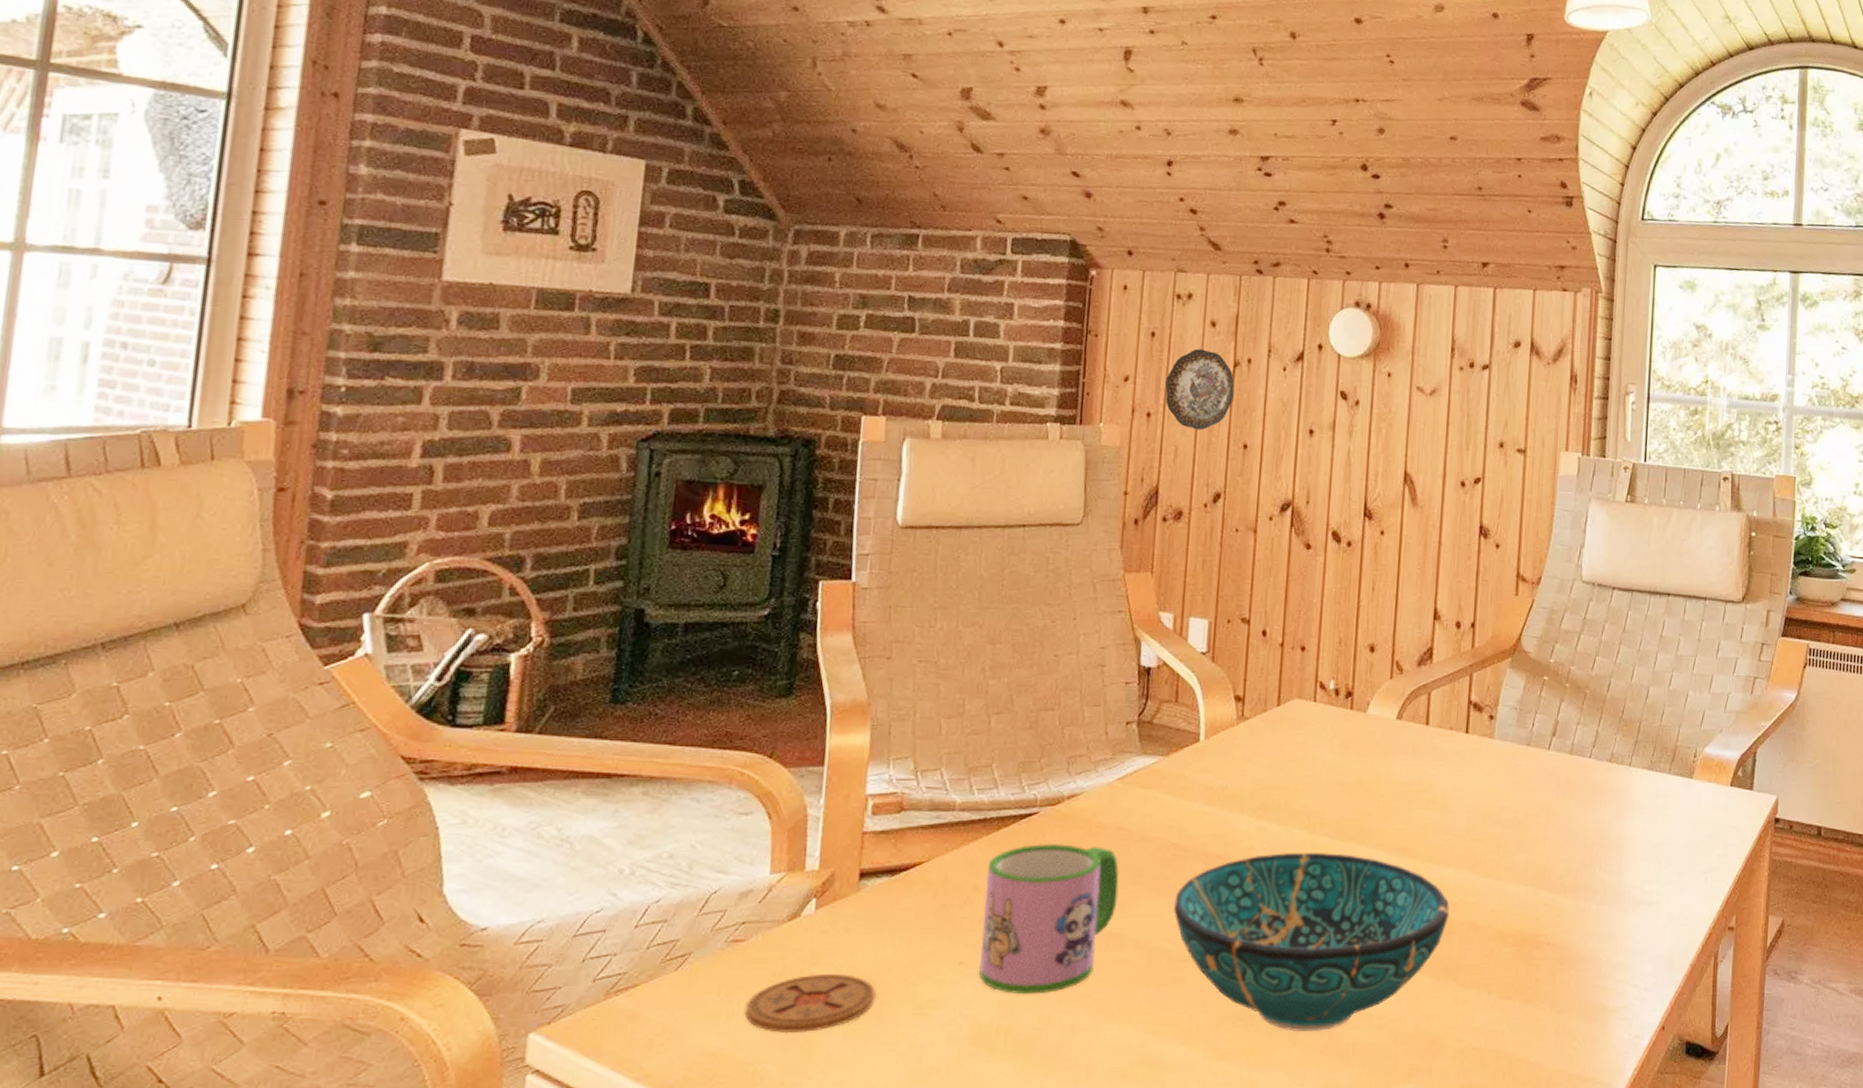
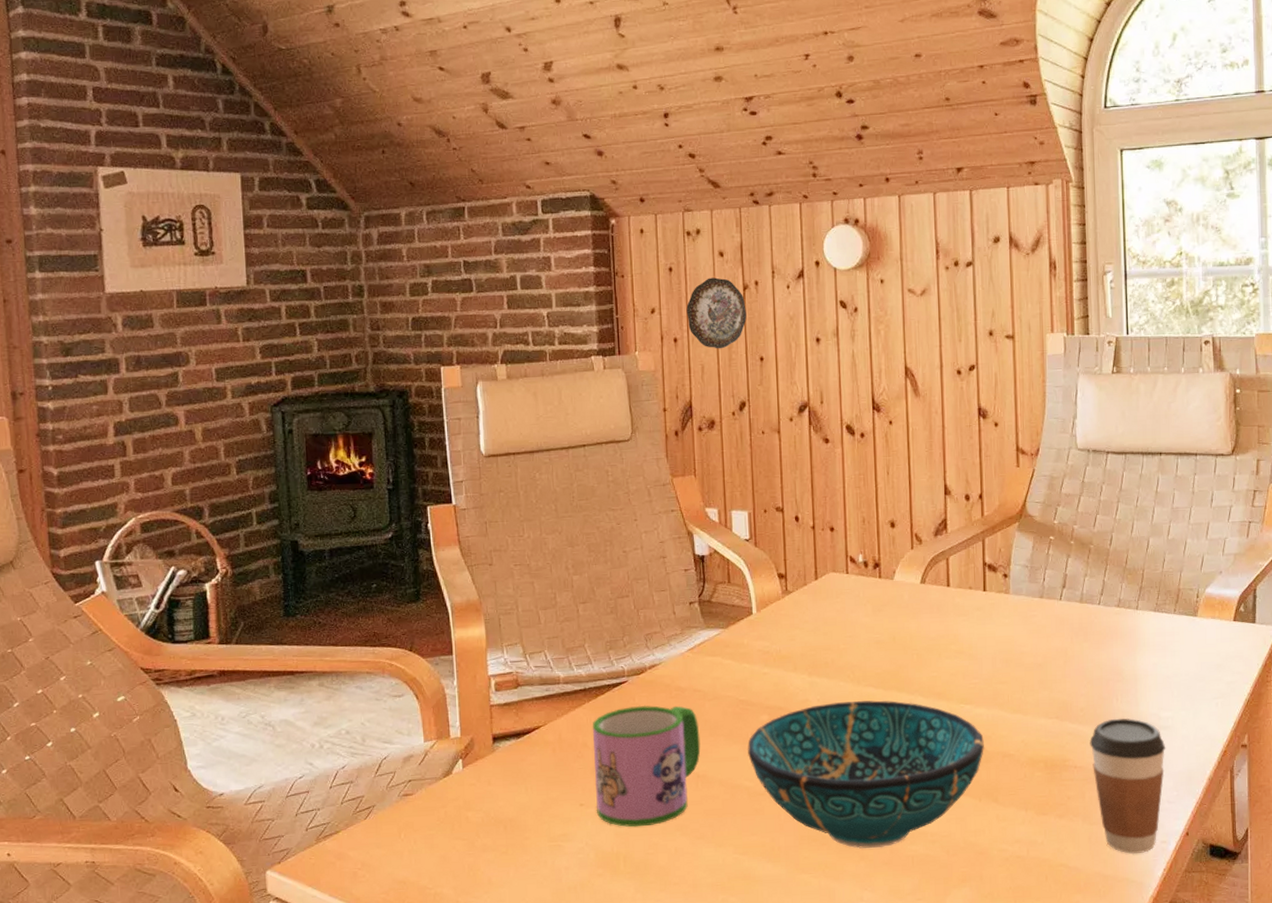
coaster: present [744,973,876,1034] -> none [421,817,519,865]
coffee cup: none [1566,889,1648,1049] -> present [1090,718,1166,854]

